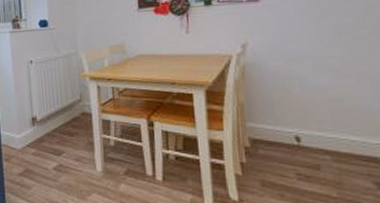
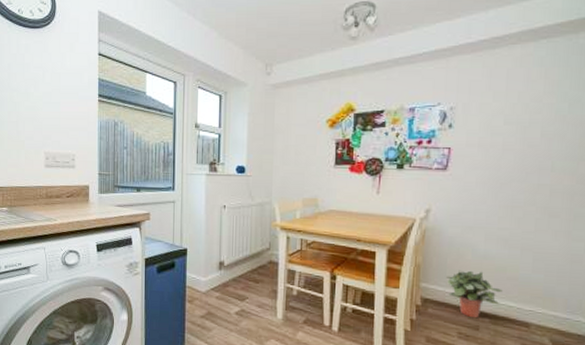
potted plant: none [274,104,342,157] -> present [446,270,503,318]

